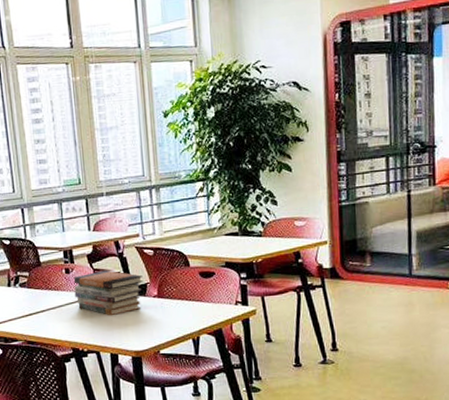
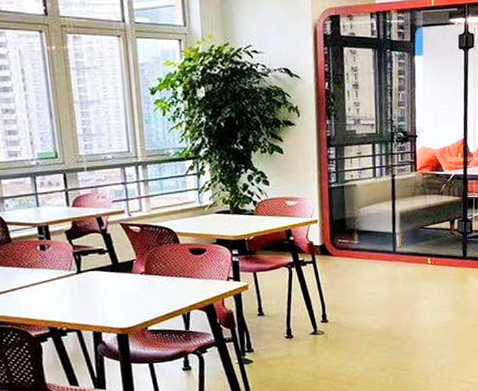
book stack: present [73,270,143,316] -> none [49,247,129,294]

